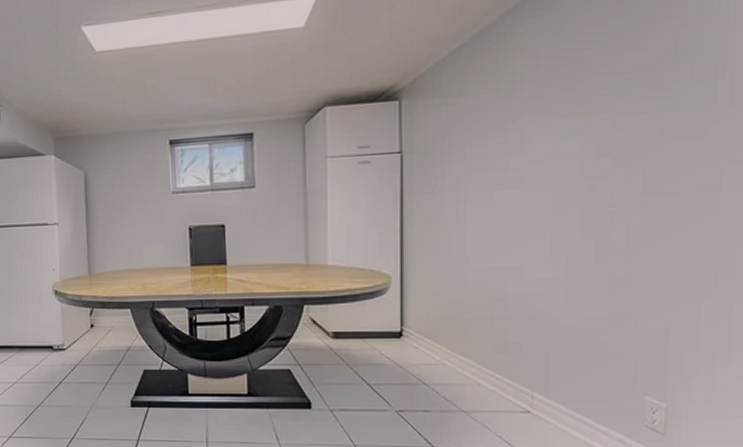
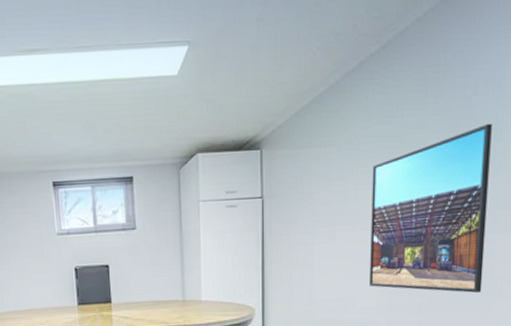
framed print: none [540,58,710,266] -> present [370,123,492,293]

